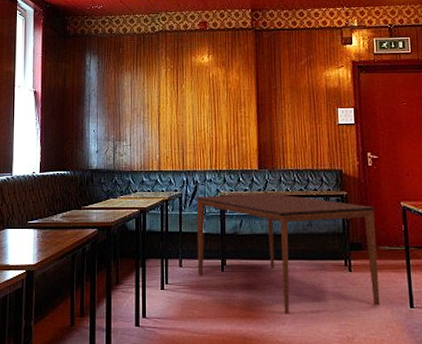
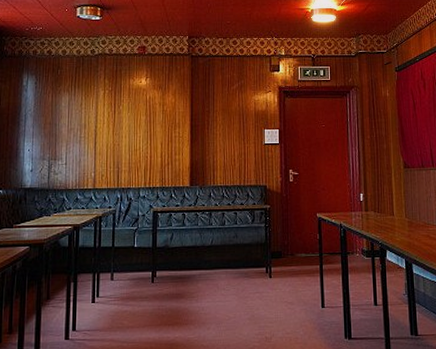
dining table: present [196,192,380,314] -> none [128,207,296,320]

